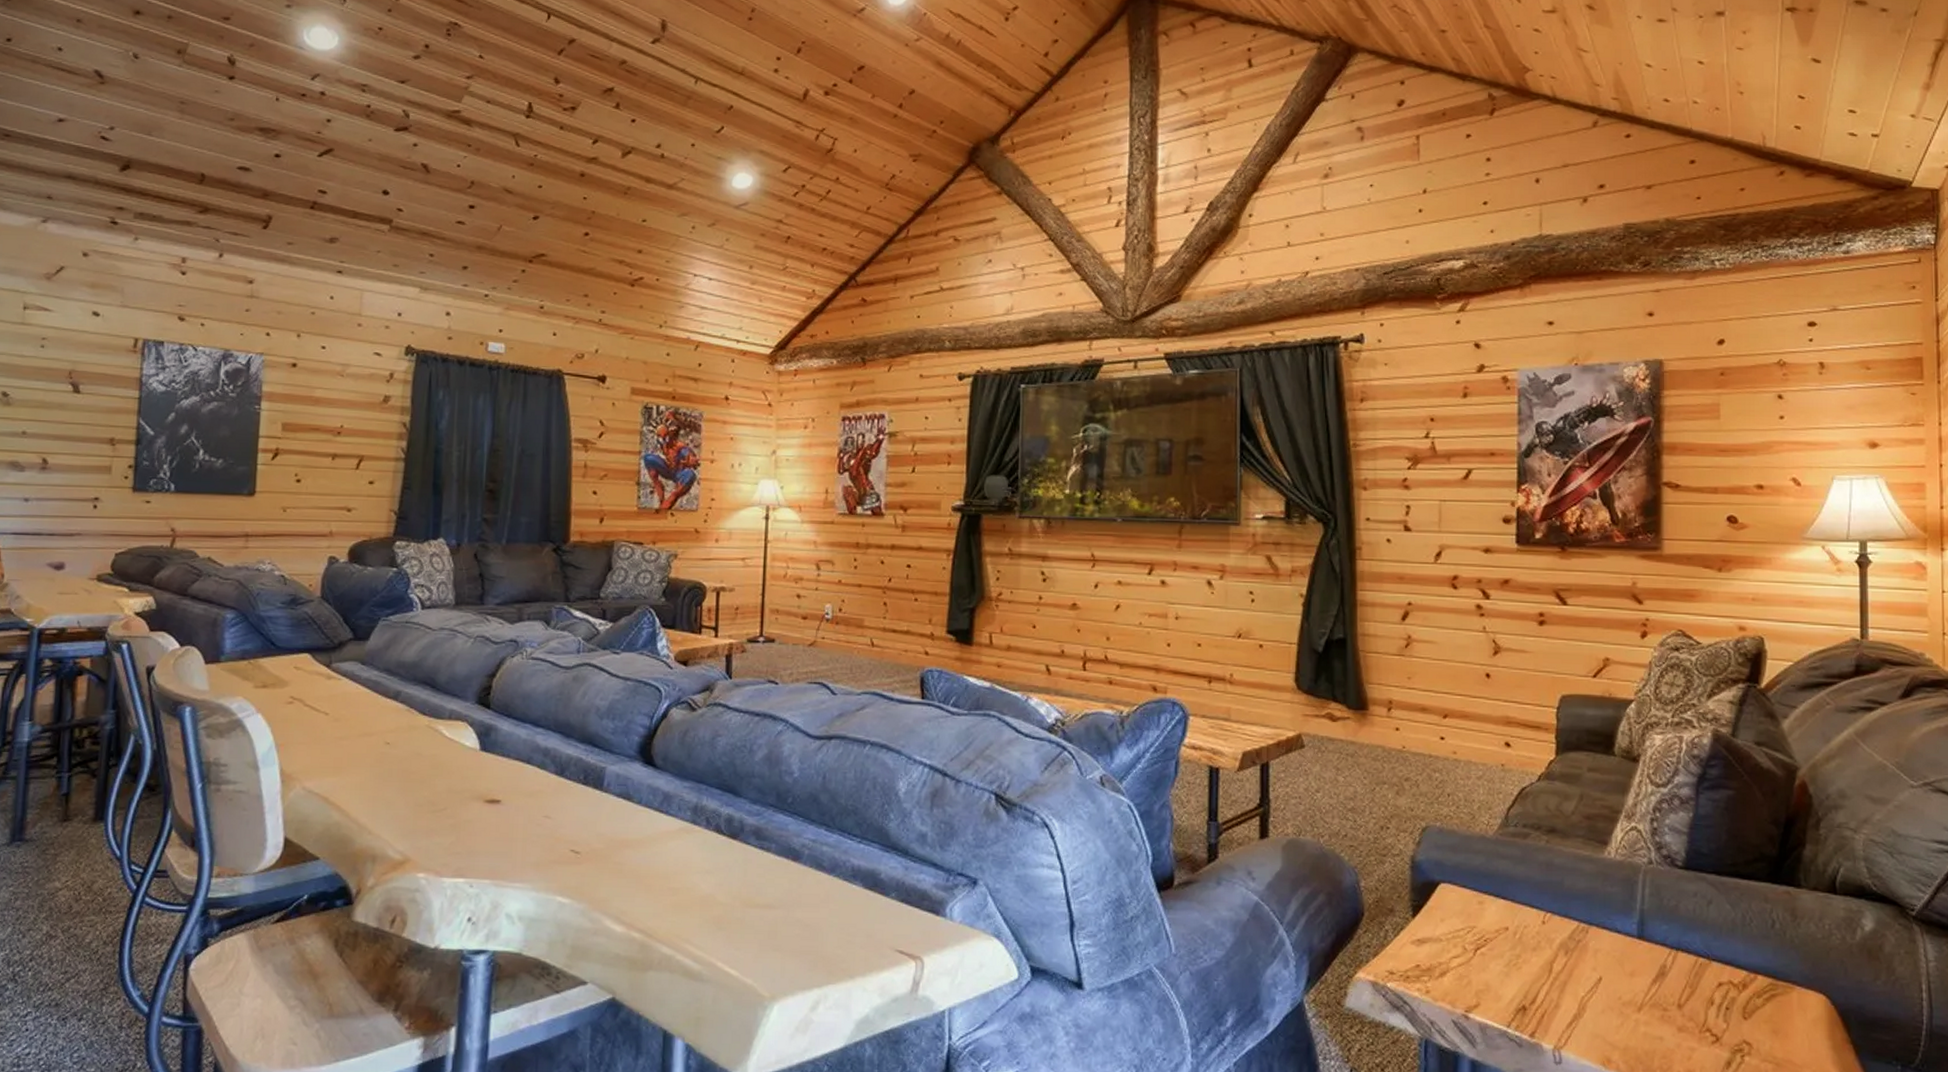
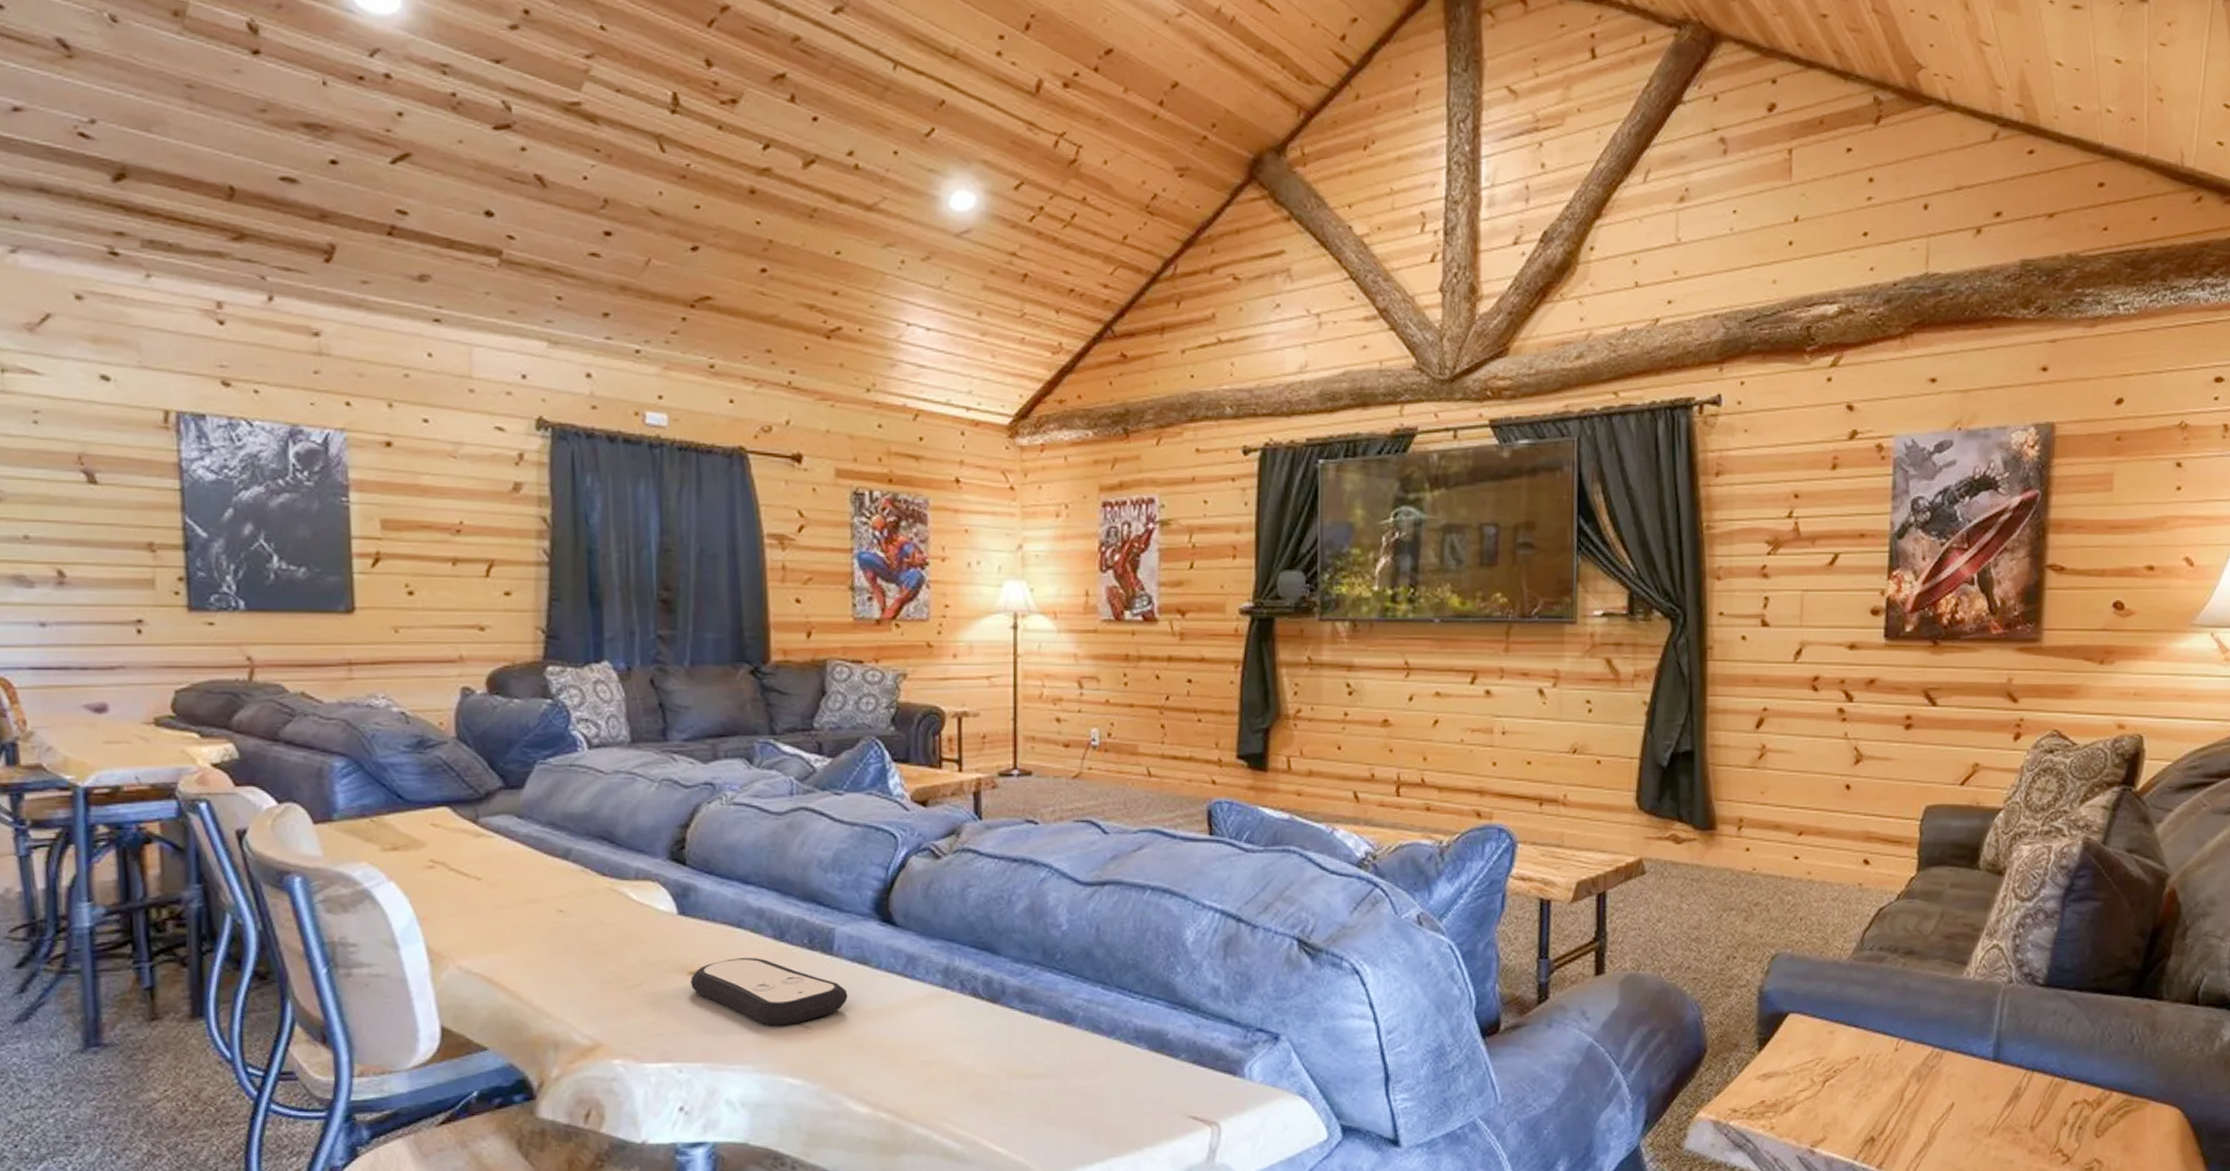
remote control: none [486,790,613,851] -> present [691,958,848,1026]

